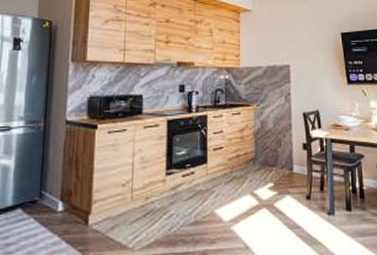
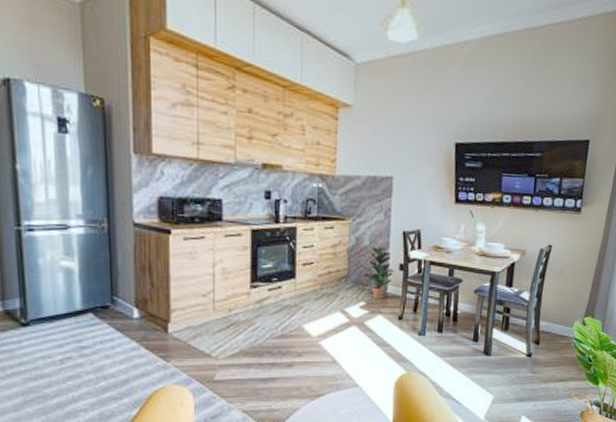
potted plant: none [270,128,299,179] -> present [364,247,395,299]

